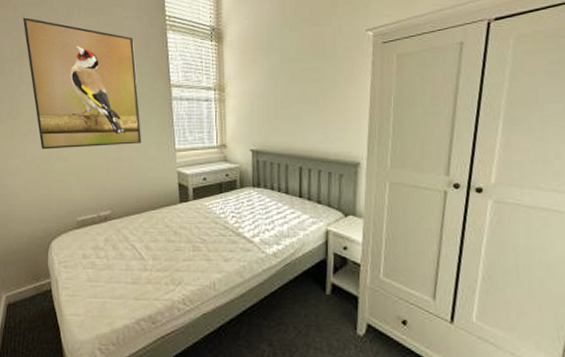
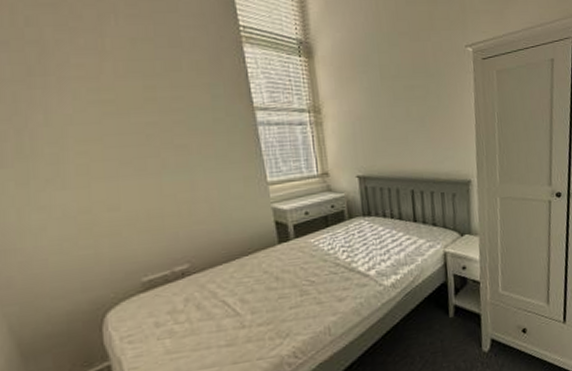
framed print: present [22,17,142,150] -> none [26,23,223,197]

